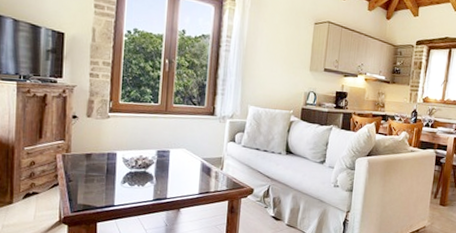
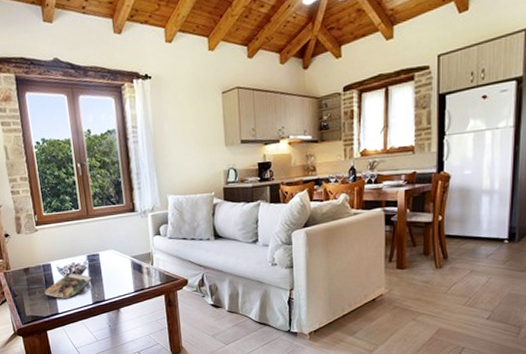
magazine: none [103,165,157,192] -> present [44,271,92,299]

